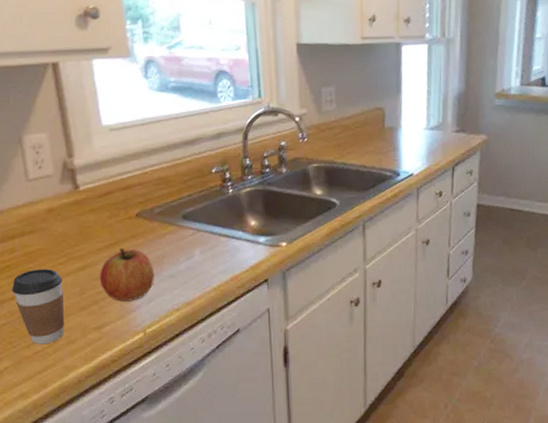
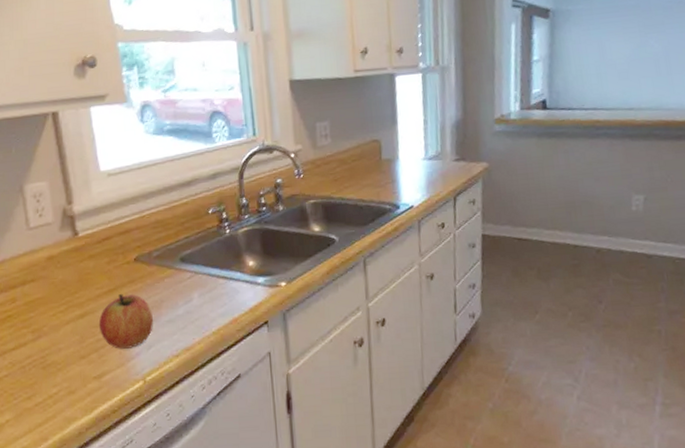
coffee cup: present [12,268,65,345] -> none [13,317,65,396]

